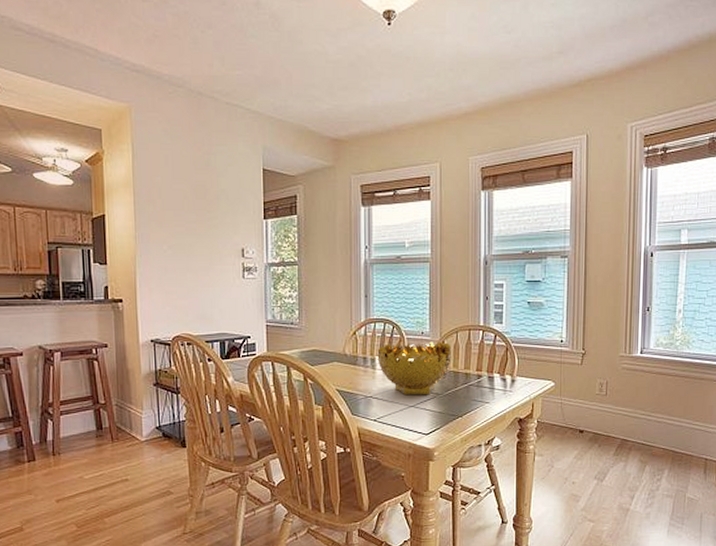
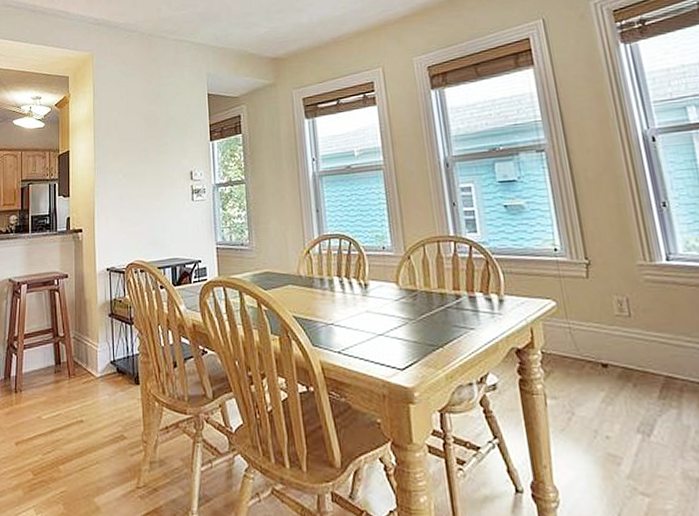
decorative bowl: present [377,341,451,394] -> none [335,257,421,321]

